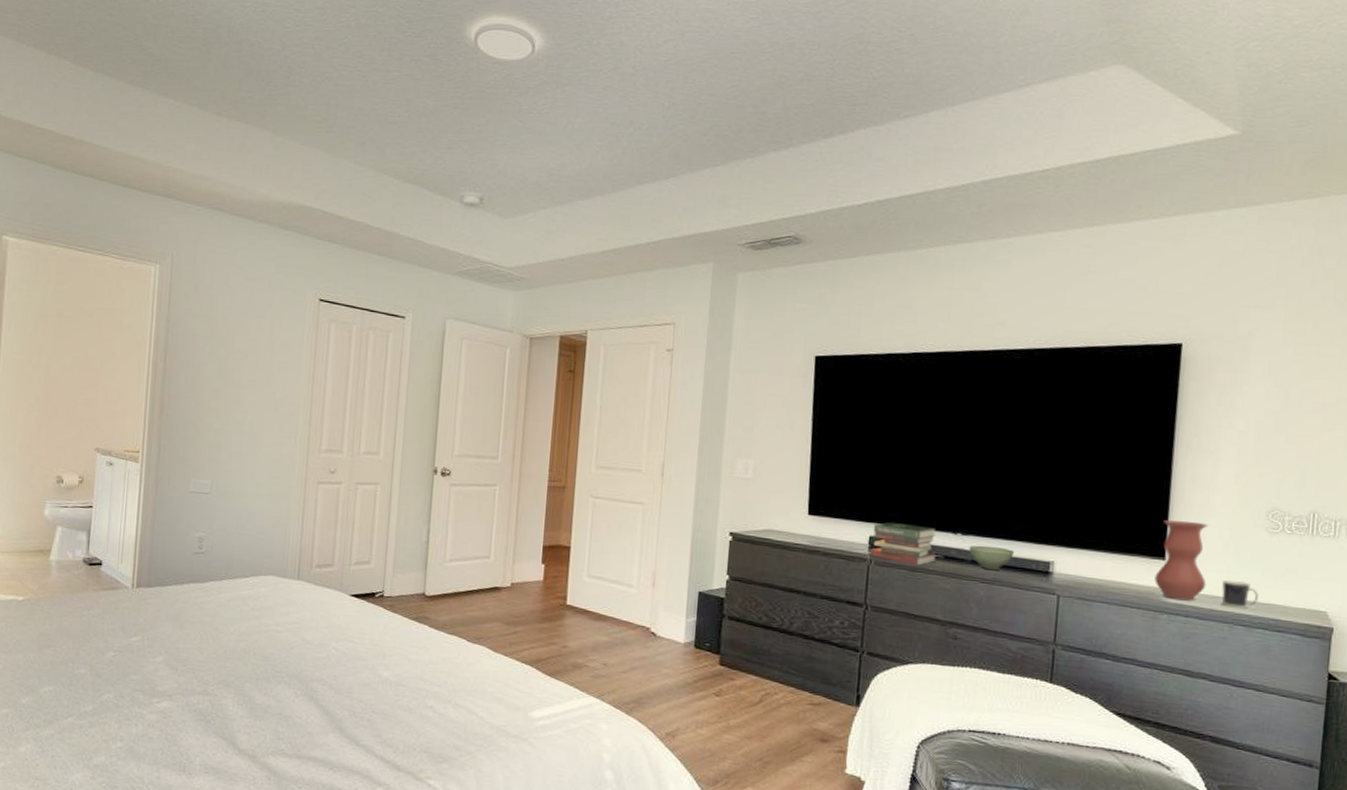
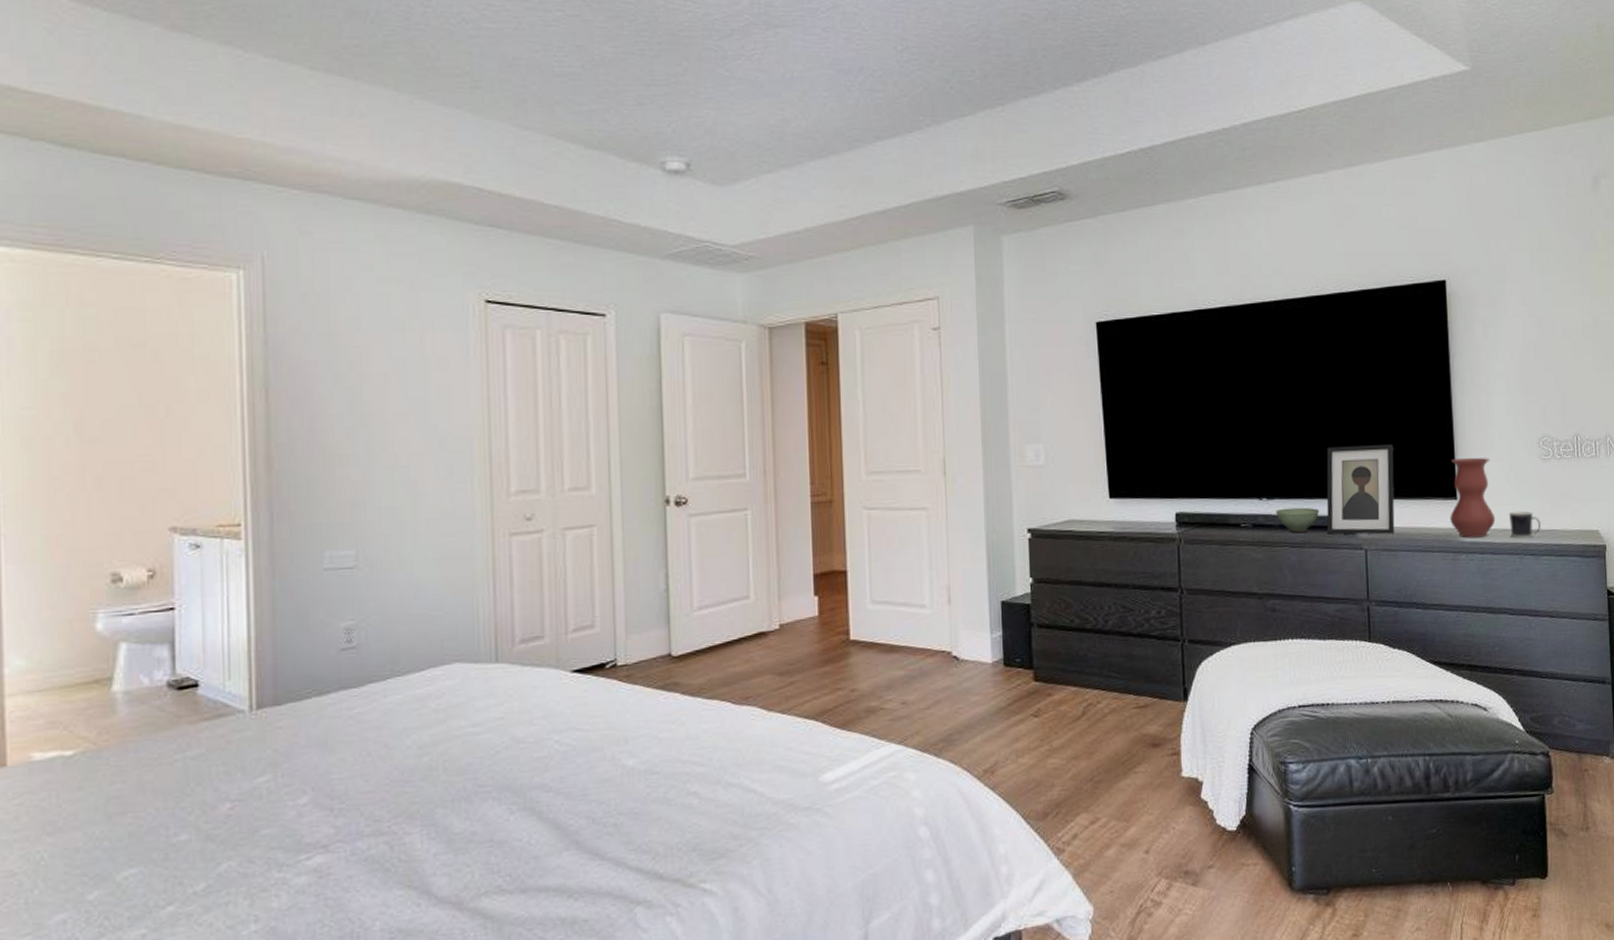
books: present [871,521,936,566] -> none [1178,494,1245,539]
picture frame: none [1019,493,1102,585] -> present [1326,445,1395,535]

